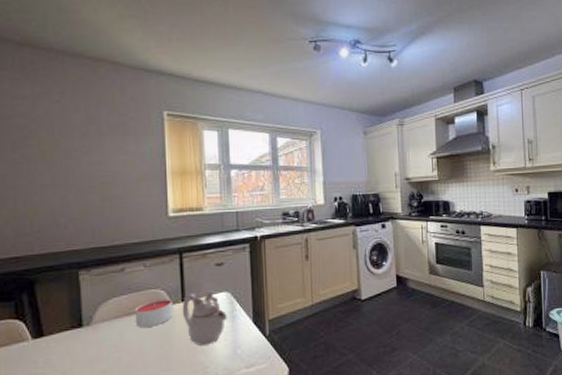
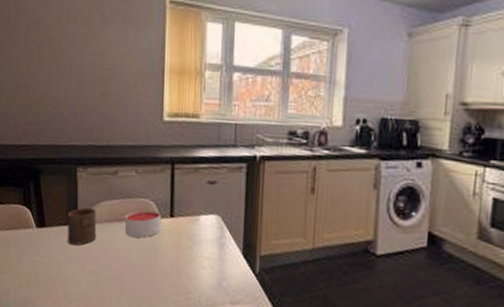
cup: none [70,307,105,349] -> present [67,207,97,246]
teapot: present [182,292,227,346] -> none [169,209,215,269]

